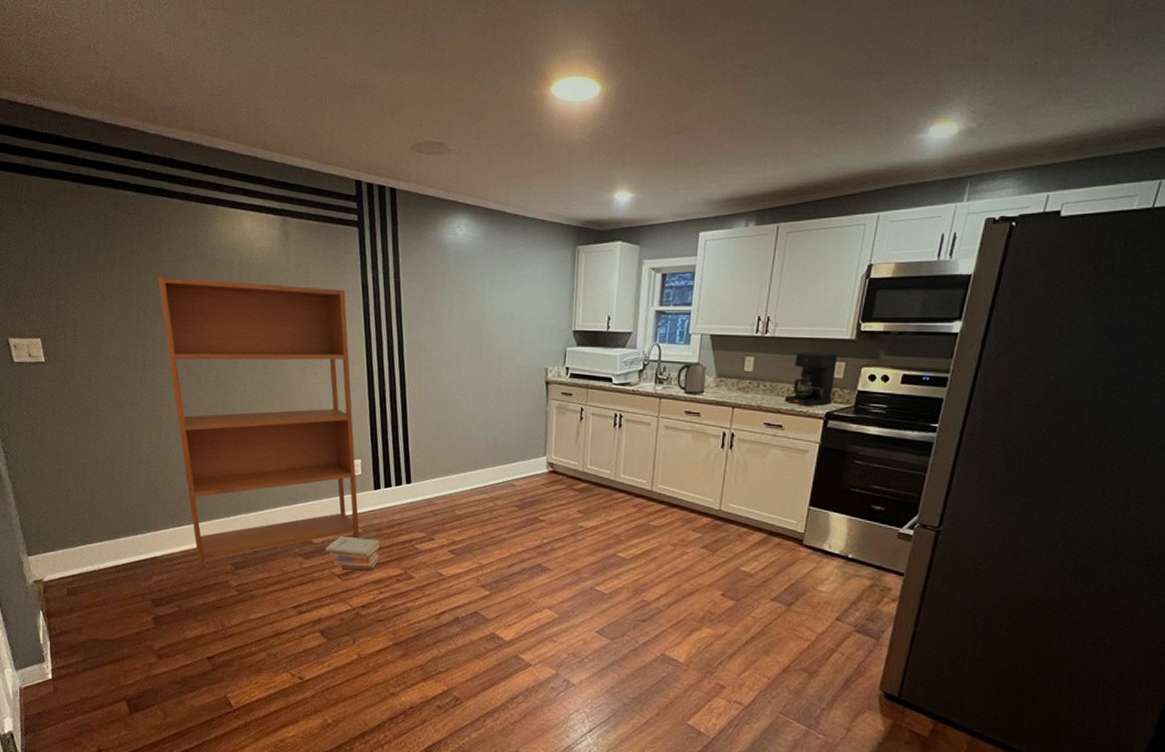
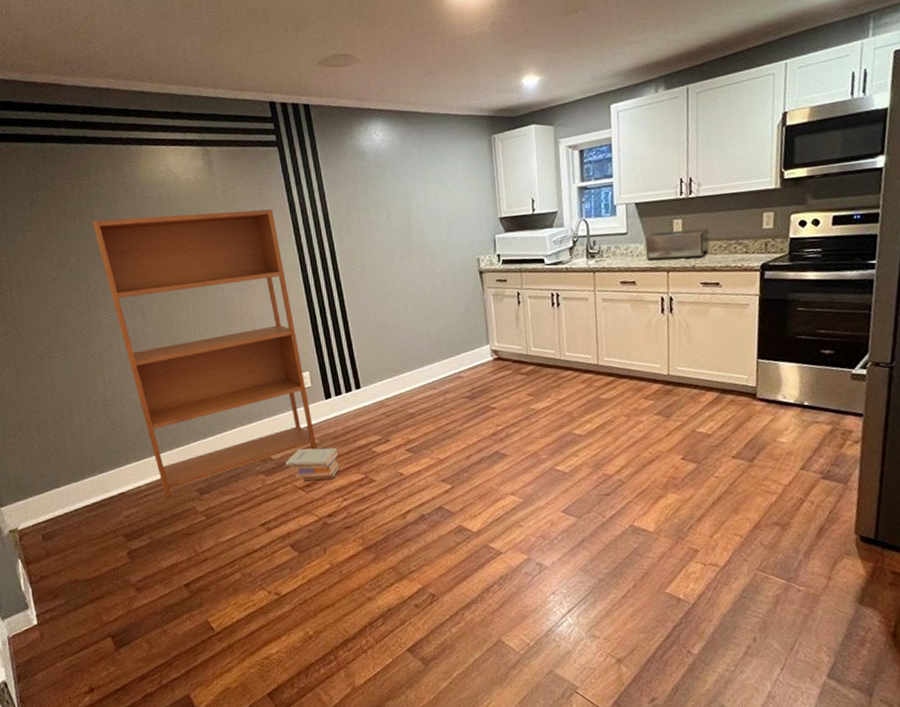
kettle: present [677,362,706,395] -> none [607,231,638,265]
toaster: none [713,367,779,399] -> present [645,228,710,261]
coffee maker: present [784,351,838,407] -> none [717,203,766,261]

